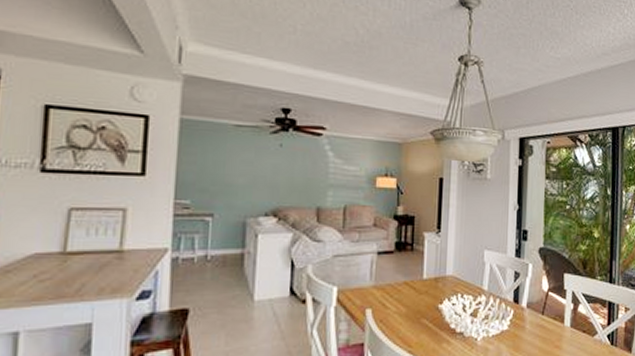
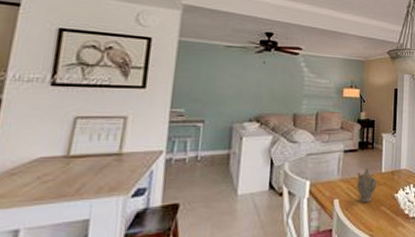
teapot: none [393,273,417,313] -> present [357,168,377,202]

